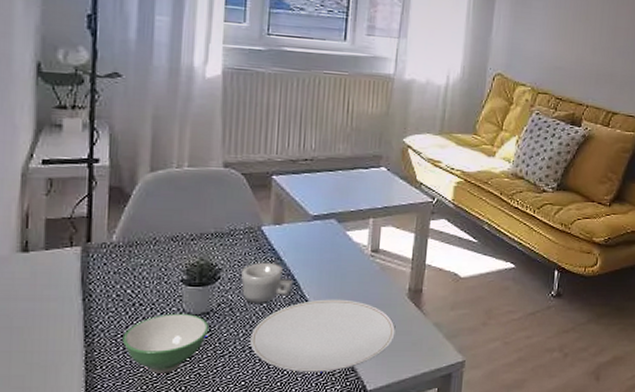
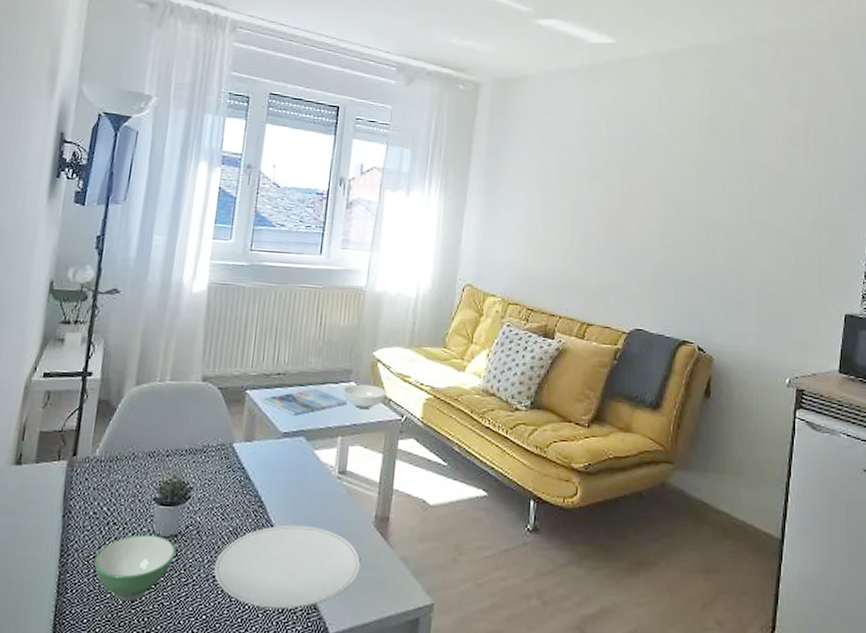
cup: present [241,262,293,303] -> none [210,481,260,527]
magazine: none [288,174,379,200] -> present [261,388,349,416]
bowl: none [374,169,418,192] -> present [343,384,387,408]

